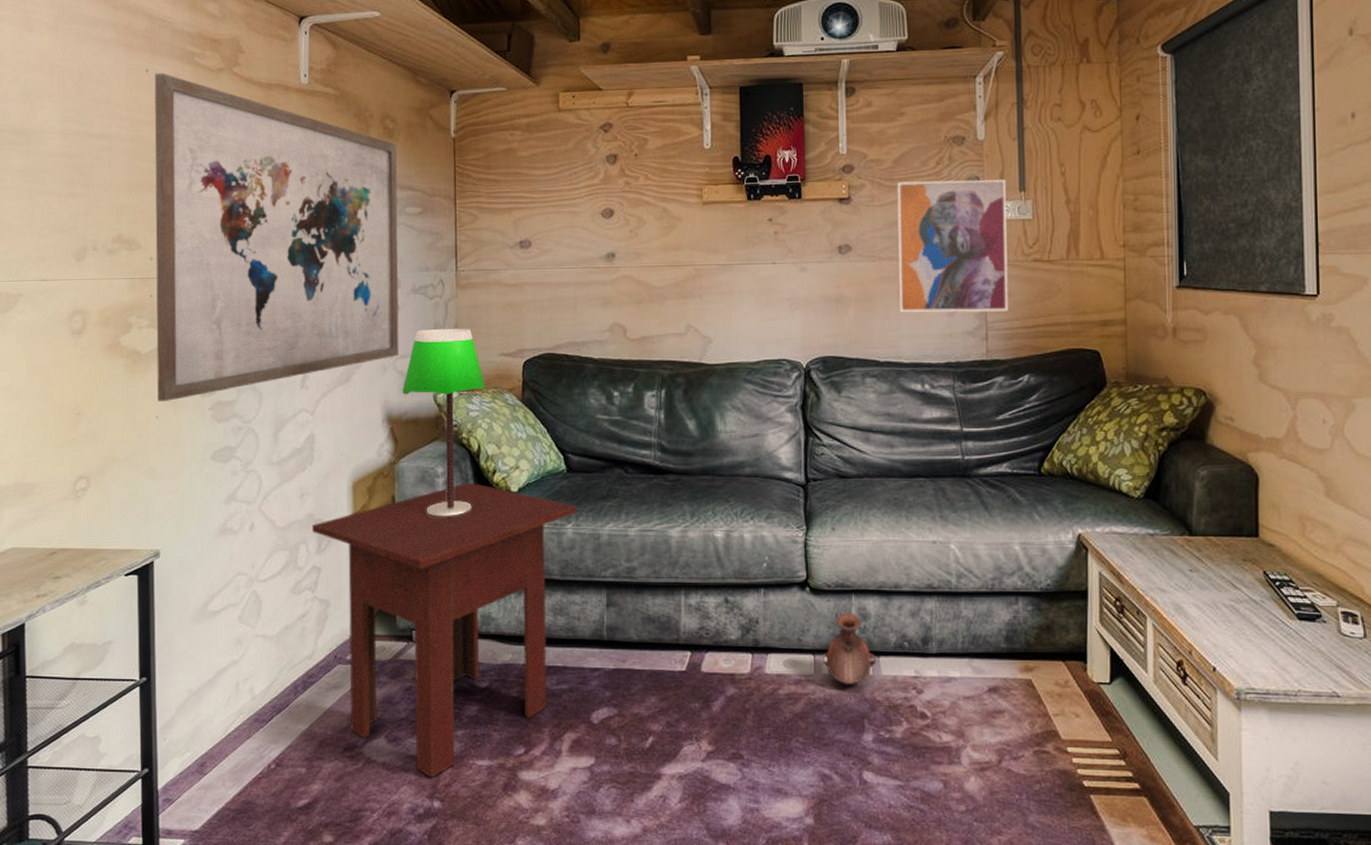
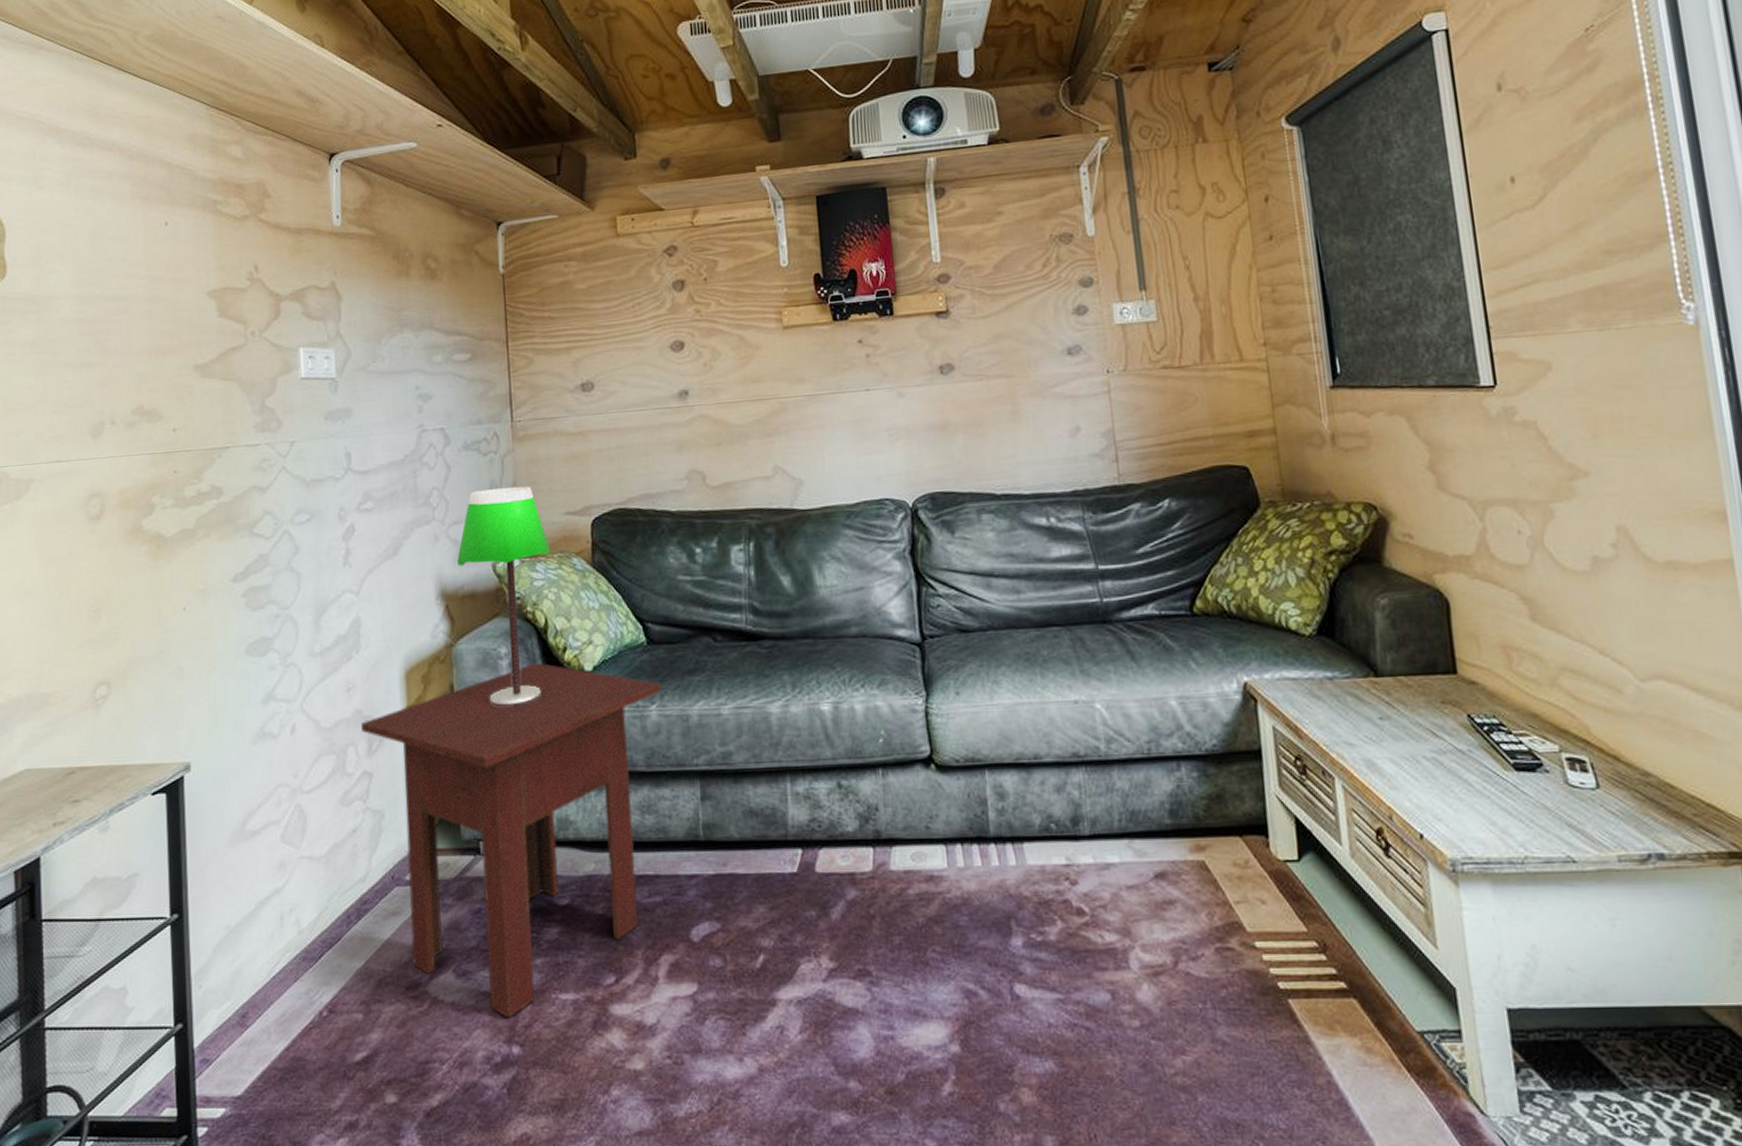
wall art: present [154,73,399,401] -> none [174,224,452,590]
vase: present [822,612,877,686] -> none [955,791,1020,880]
wall art: present [897,179,1009,313] -> none [1000,278,1139,436]

